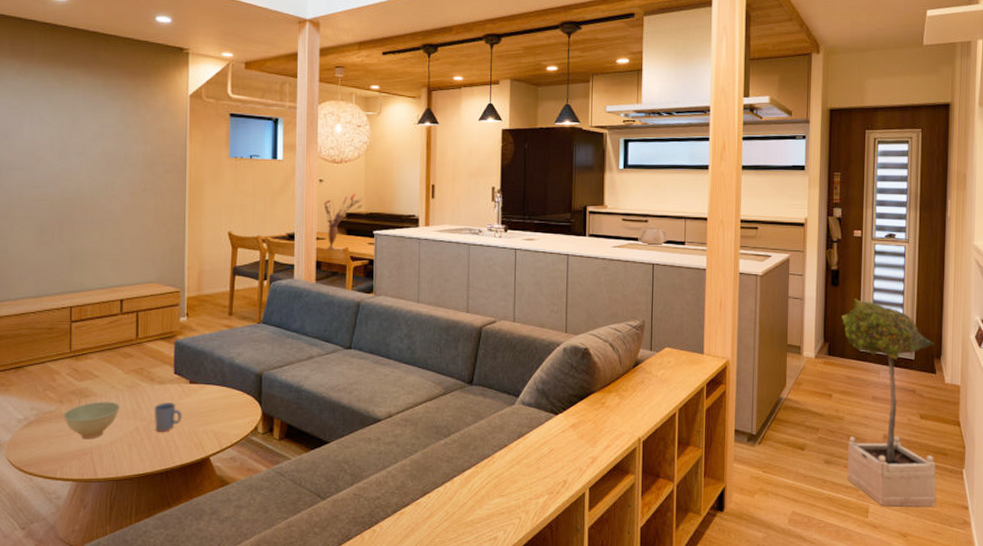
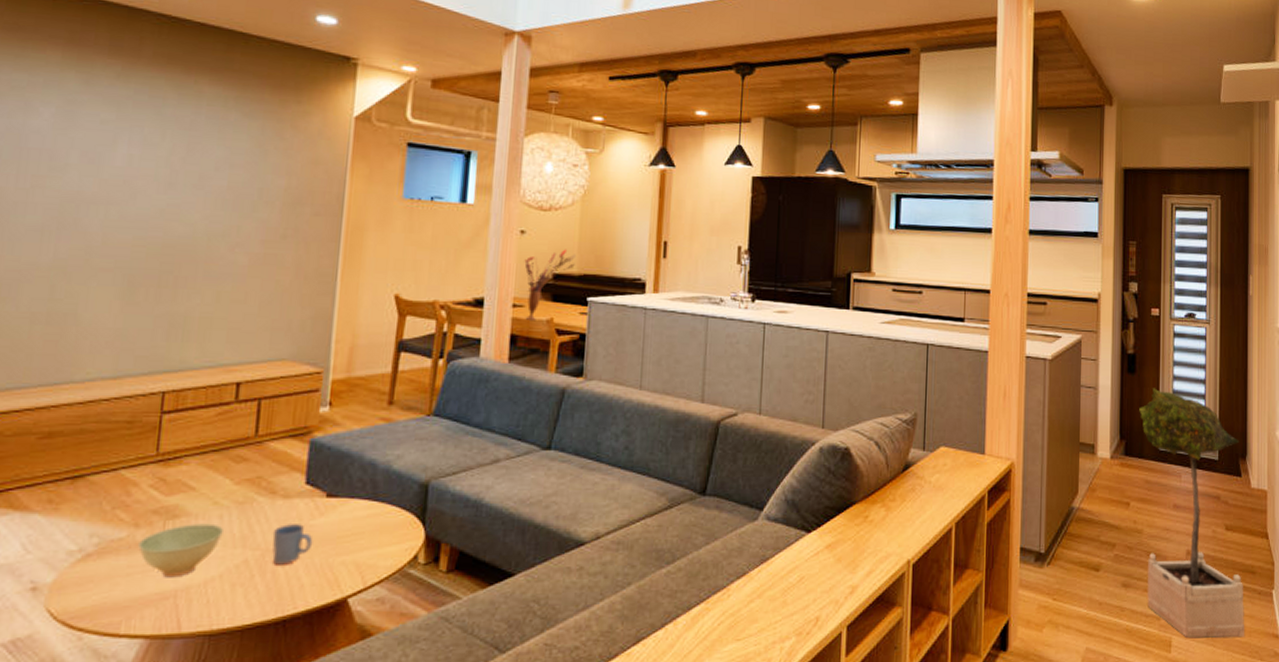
teapot: present [637,226,668,245] -> none [909,298,945,321]

